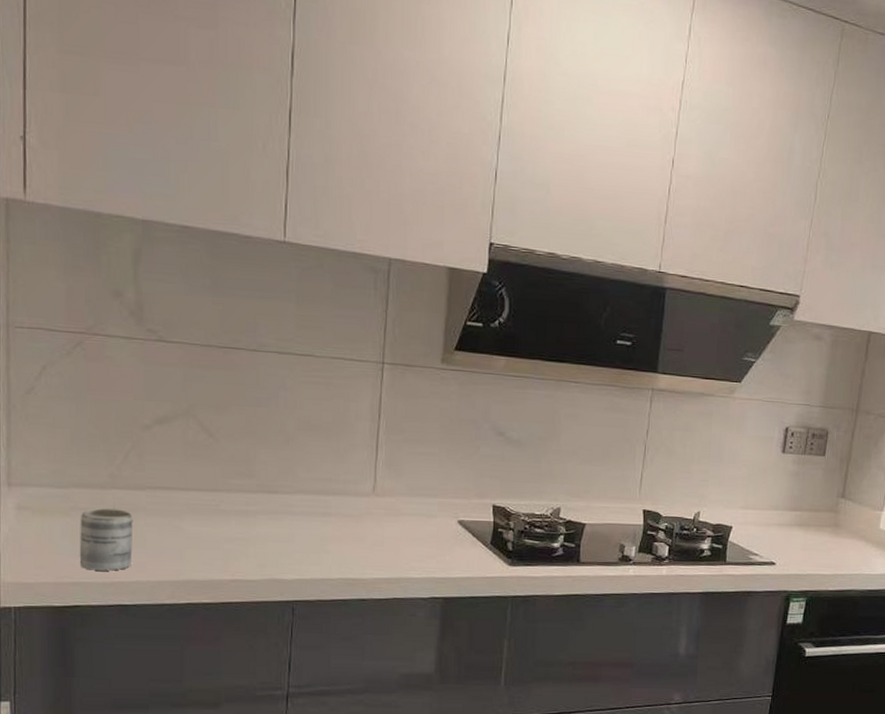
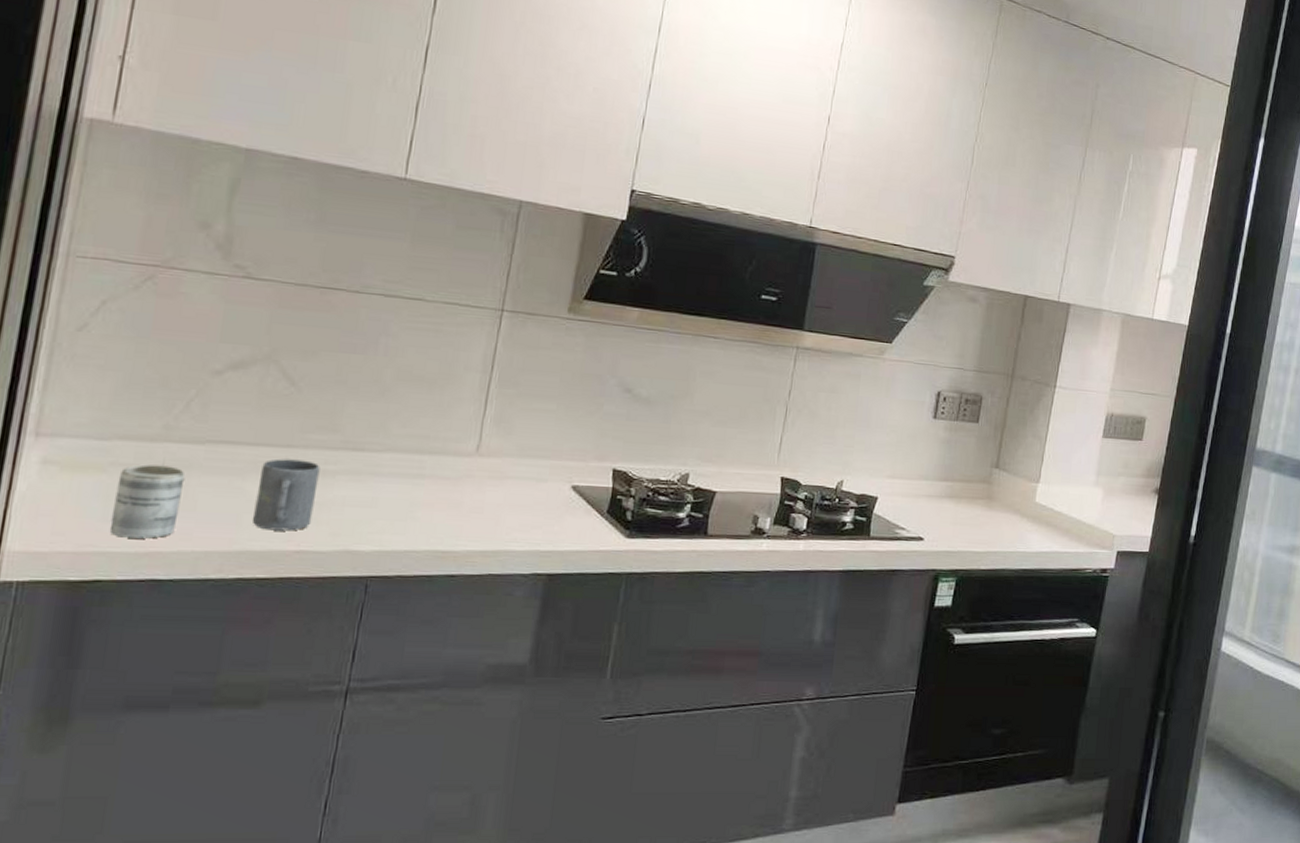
mug: none [193,501,243,563] -> present [253,458,320,531]

